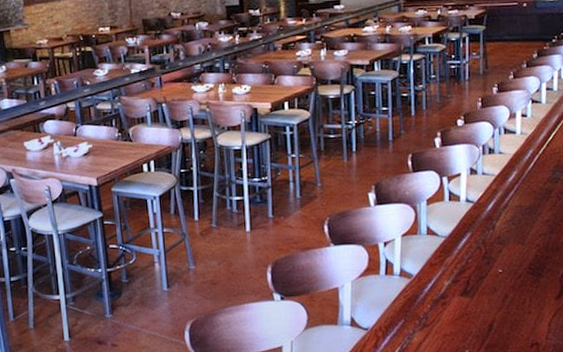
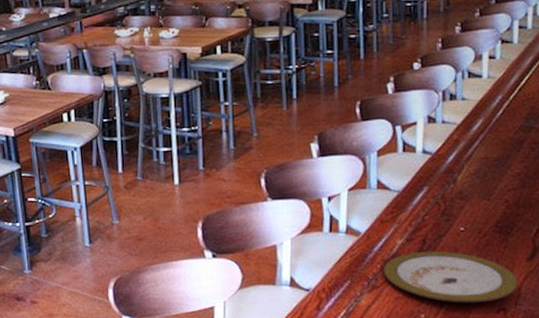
plate: none [433,291,548,339] -> present [383,251,518,303]

